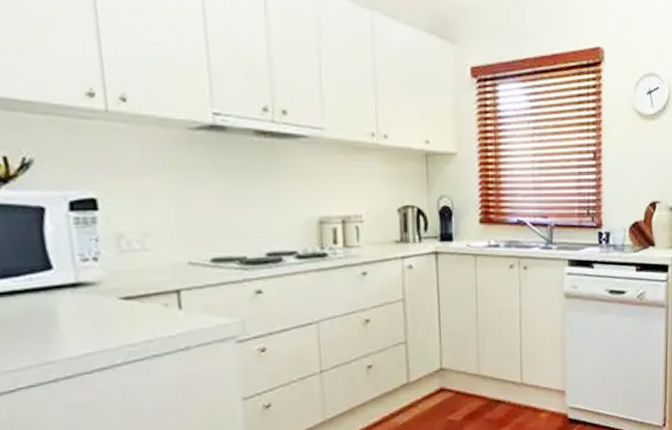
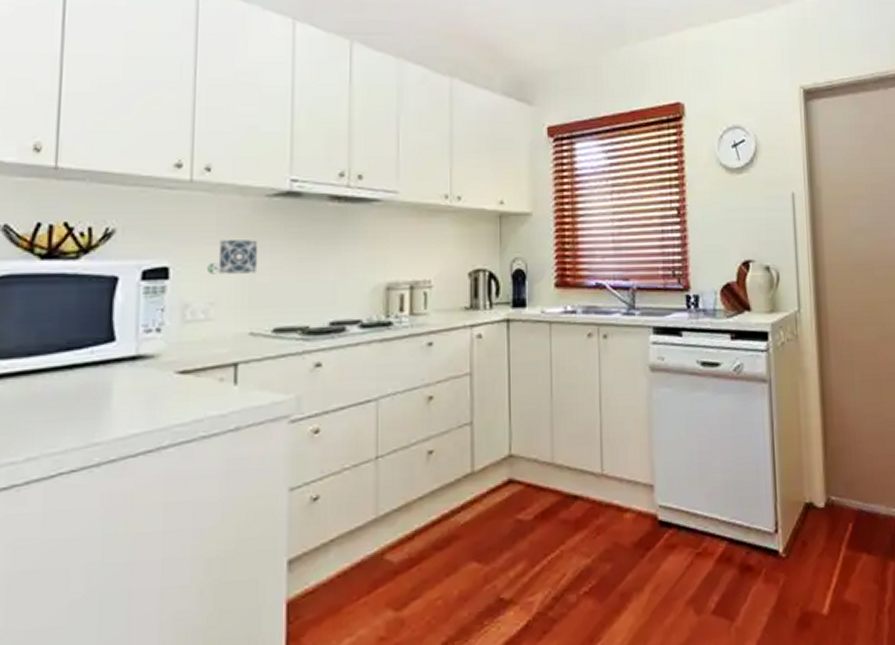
decorative tile: none [137,171,189,206] -> present [207,239,258,274]

